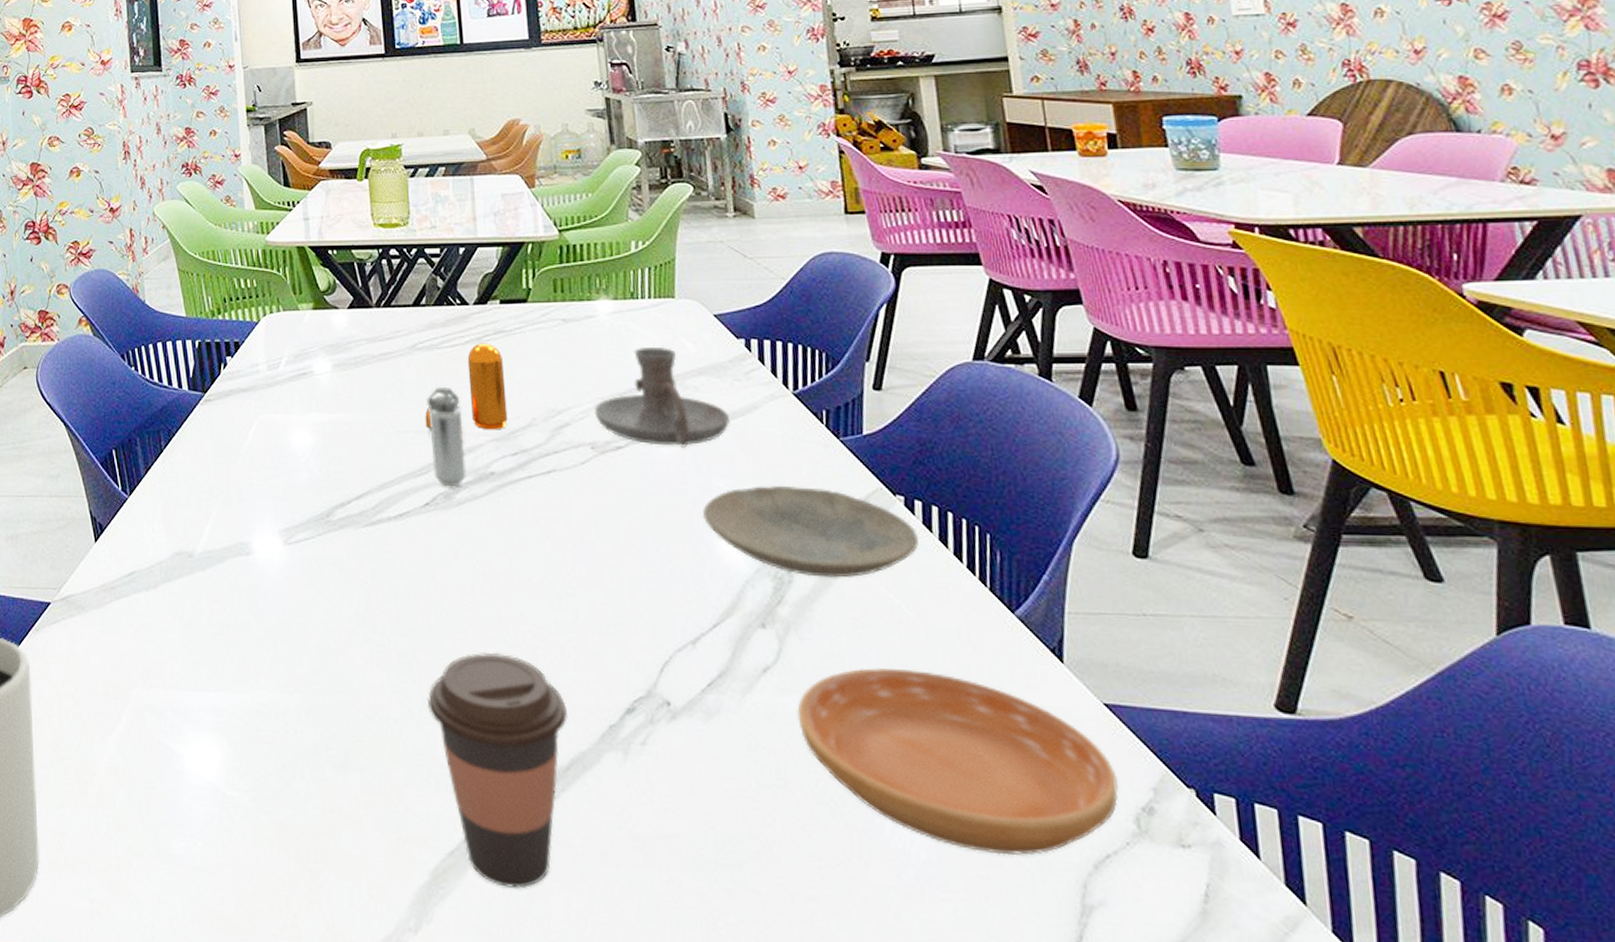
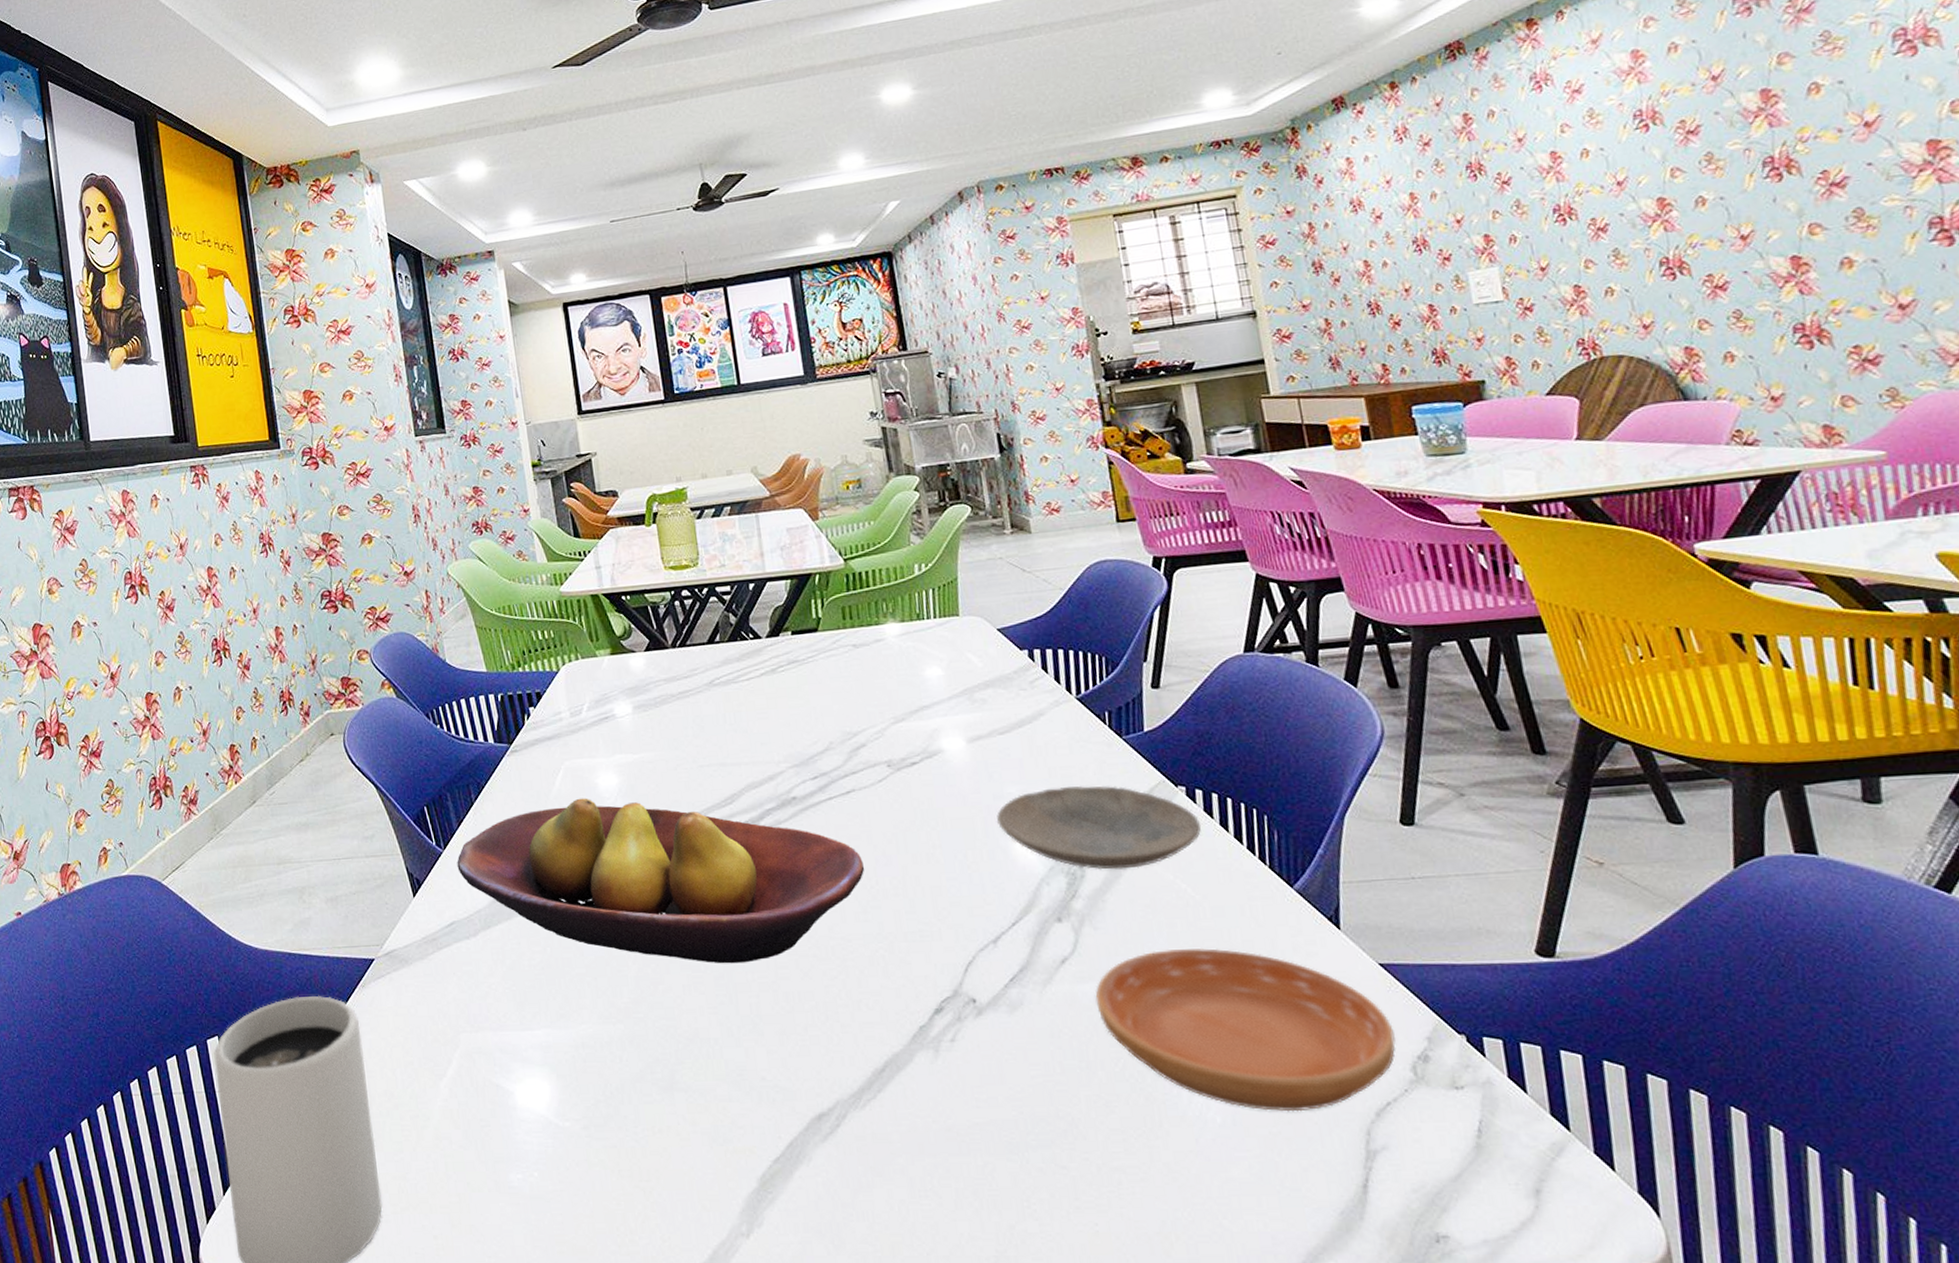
fruit bowl: none [142,454,562,642] -> present [457,798,865,964]
pepper shaker: present [425,343,508,430] -> none [725,674,806,761]
shaker: present [426,386,466,487] -> none [726,718,769,815]
coffee cup: present [426,652,568,889] -> none [744,967,880,1186]
candle holder: present [594,346,731,448] -> none [888,663,1019,758]

